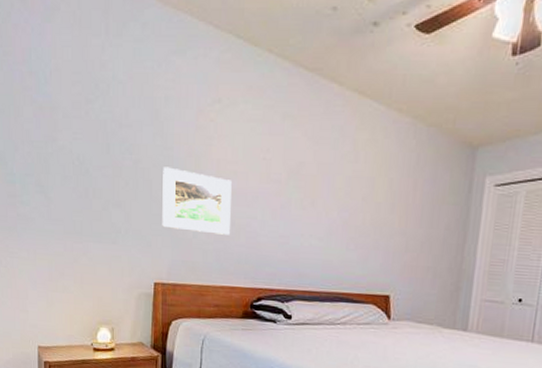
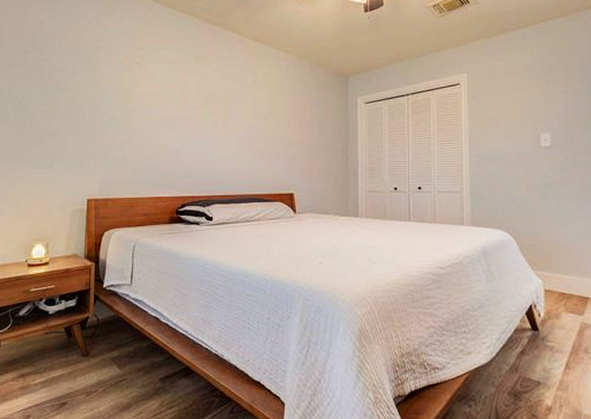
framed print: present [162,167,232,235] -> none [94,101,155,154]

